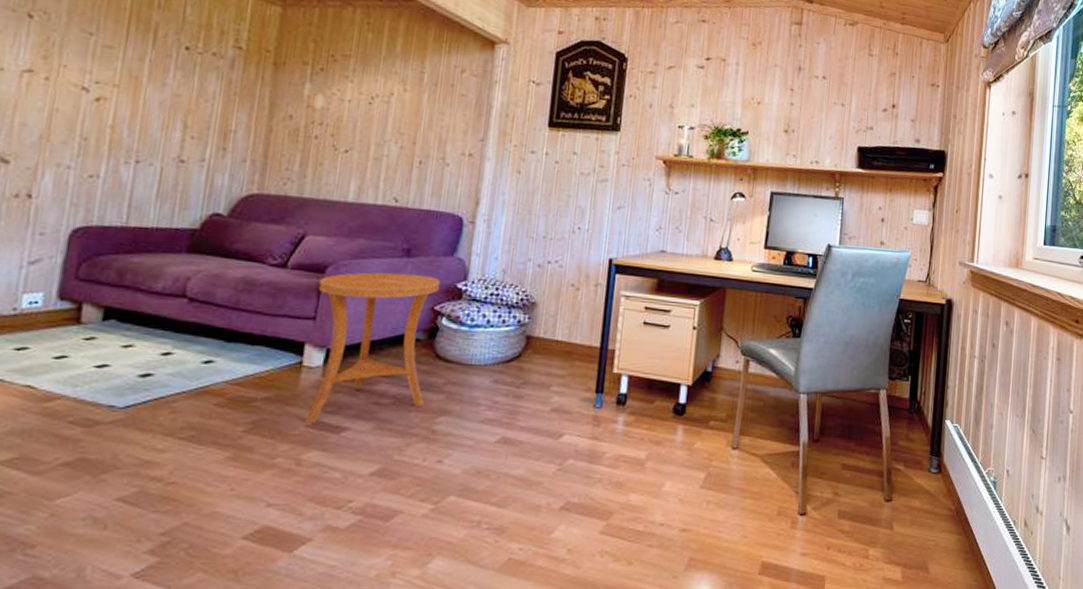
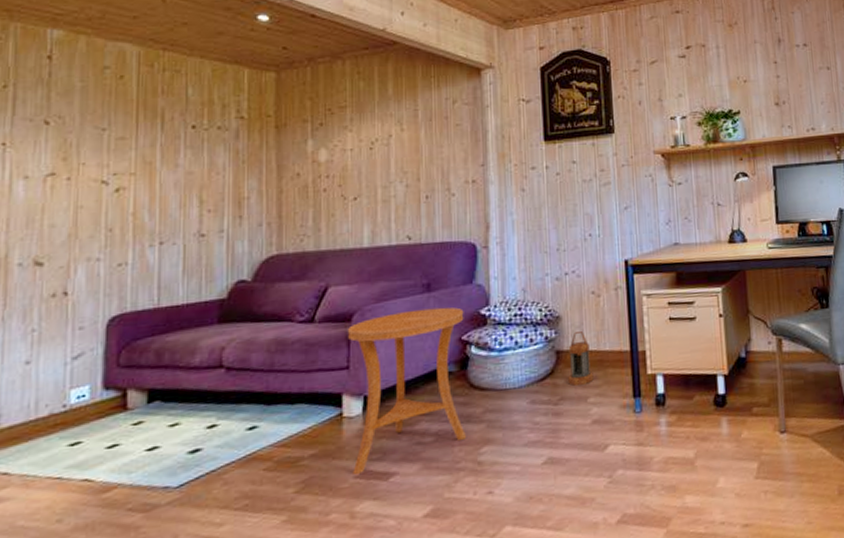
lantern: none [534,321,561,373] -> present [568,331,594,386]

